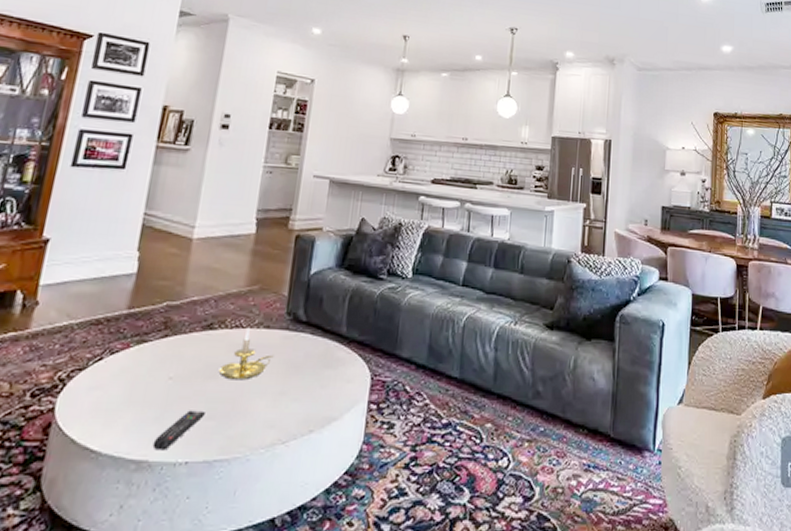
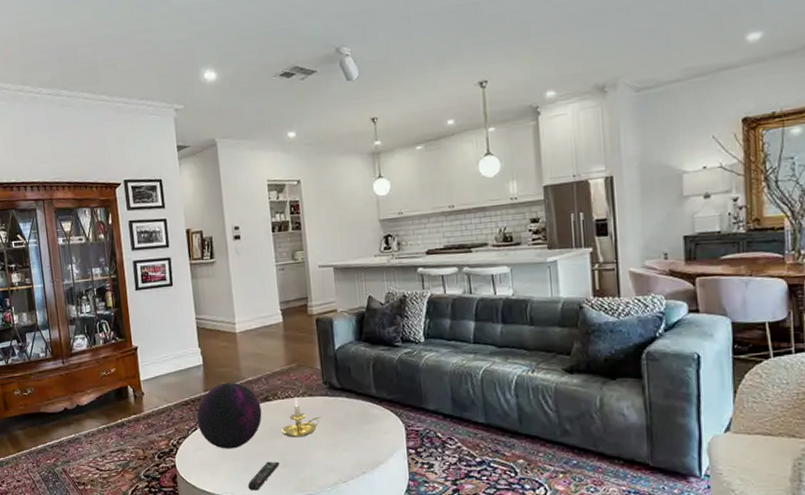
decorative orb: none [105,299,201,390] -> present [196,382,262,449]

